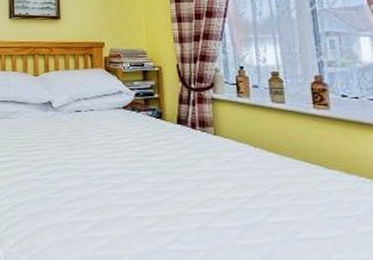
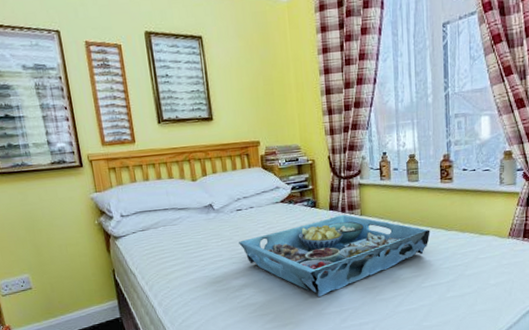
serving tray: none [75,130,304,227] -> present [239,214,430,297]

